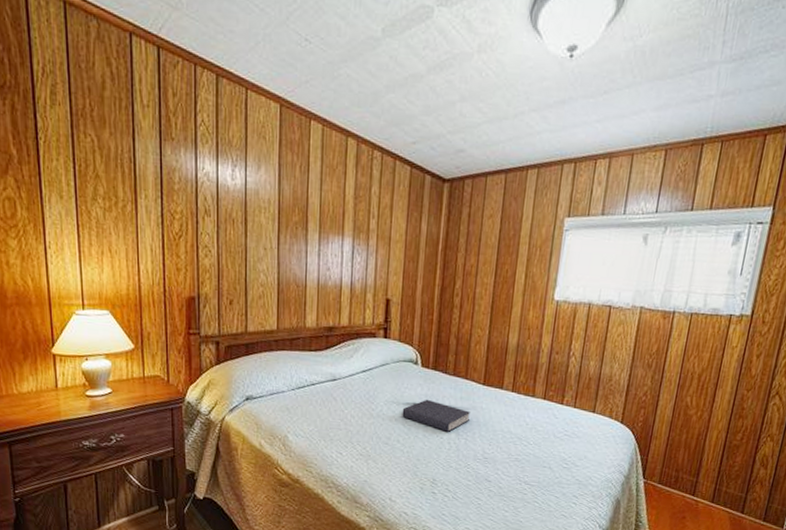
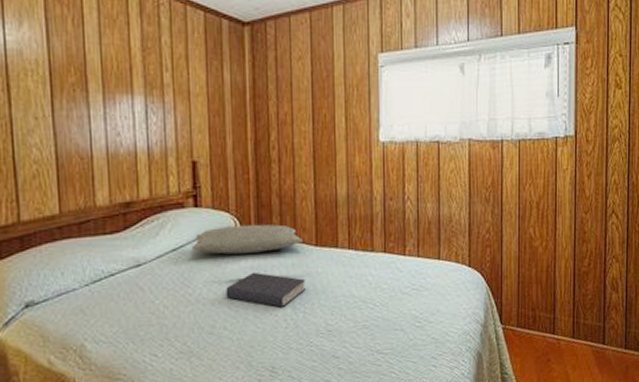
pillow: none [378,357,474,384] -> present [191,224,304,255]

